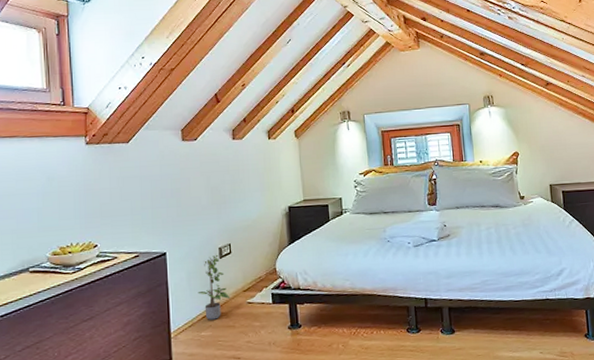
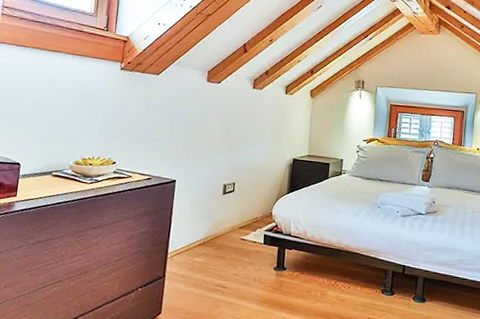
potted plant: present [198,254,231,320] -> none [198,190,227,249]

